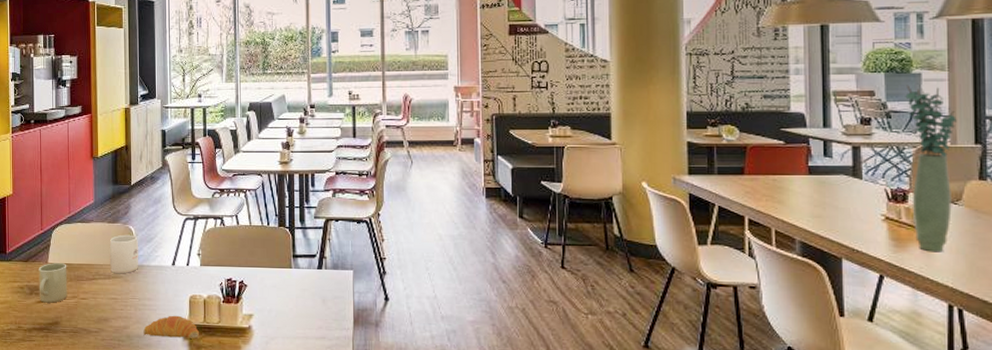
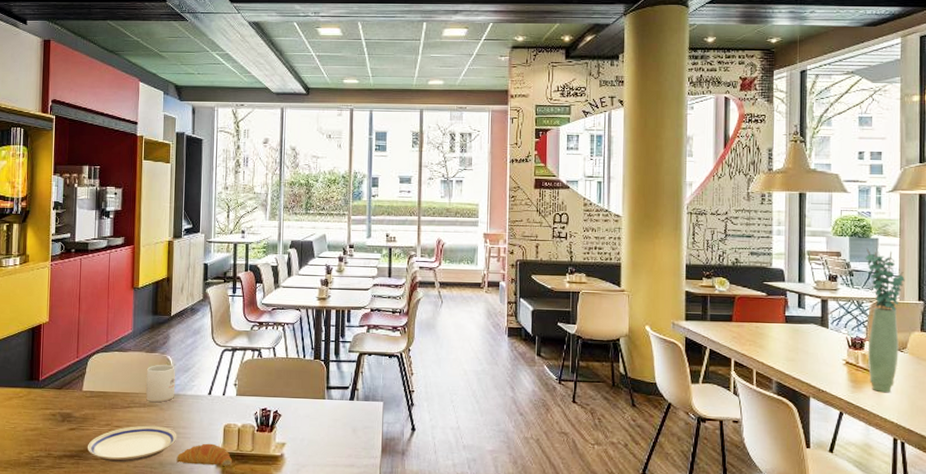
cup: present [38,263,67,303] -> none [71,390,102,431]
plate: none [55,297,143,335] -> present [87,425,177,462]

